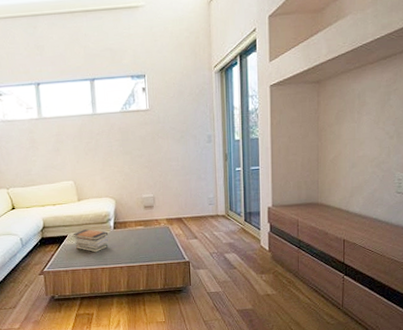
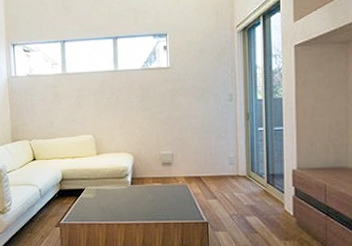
book stack: present [72,229,109,253] -> none [90,183,126,208]

